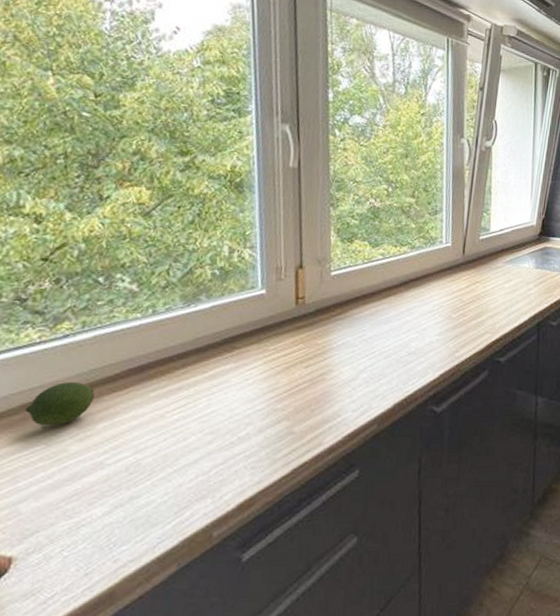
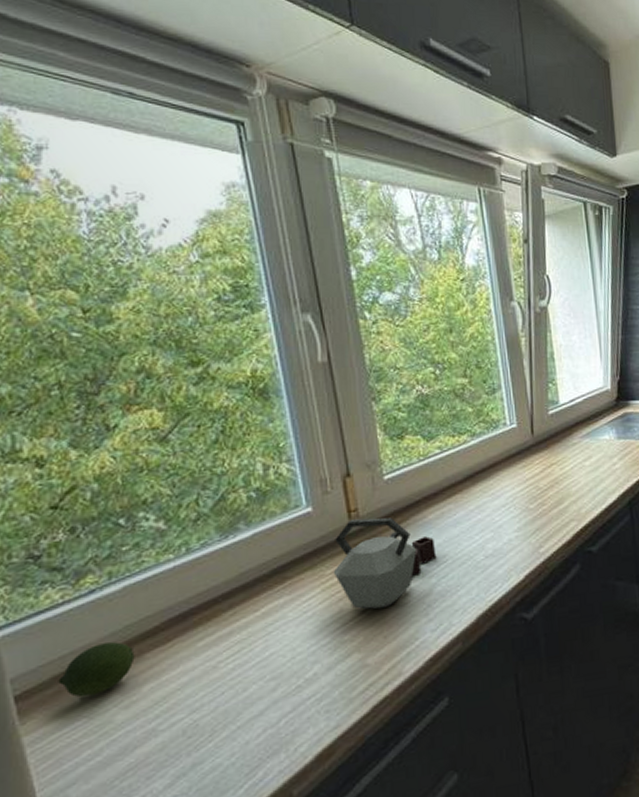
kettle: none [275,306,367,386] -> present [333,517,437,610]

